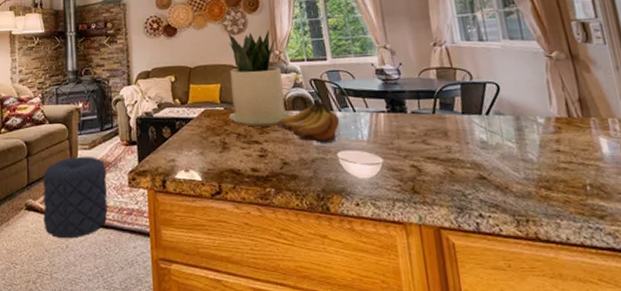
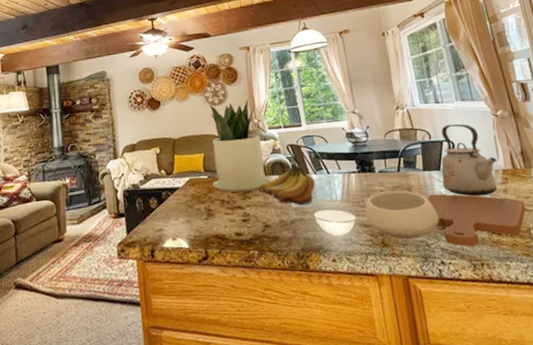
pouf: present [43,156,108,239] -> none [32,231,98,315]
bowl: none [393,134,479,188] -> present [364,190,439,239]
cutting board: none [465,140,582,201] -> present [427,194,526,247]
kettle: none [483,64,550,146] -> present [441,123,498,197]

